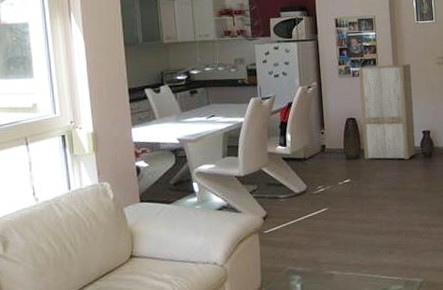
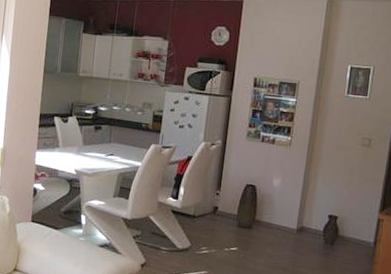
cabinet: present [358,63,416,160] -> none [257,133,330,242]

